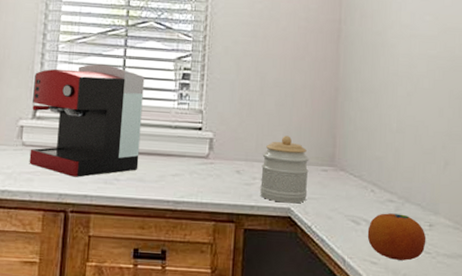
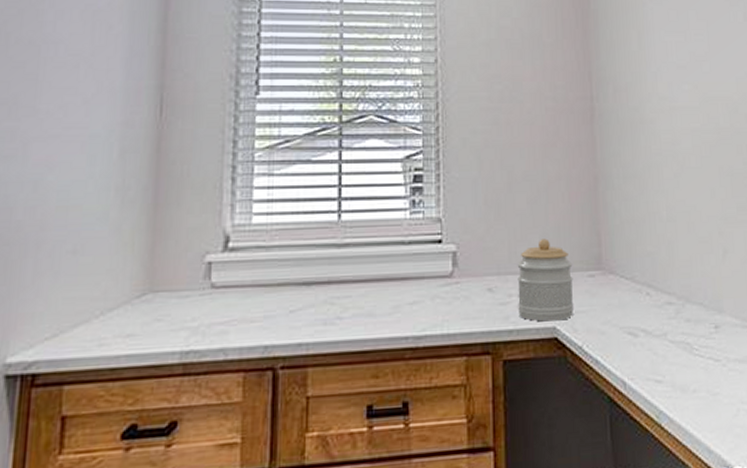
coffee maker: present [29,63,145,177] -> none [221,172,367,322]
fruit: present [367,213,426,261] -> none [647,317,714,374]

